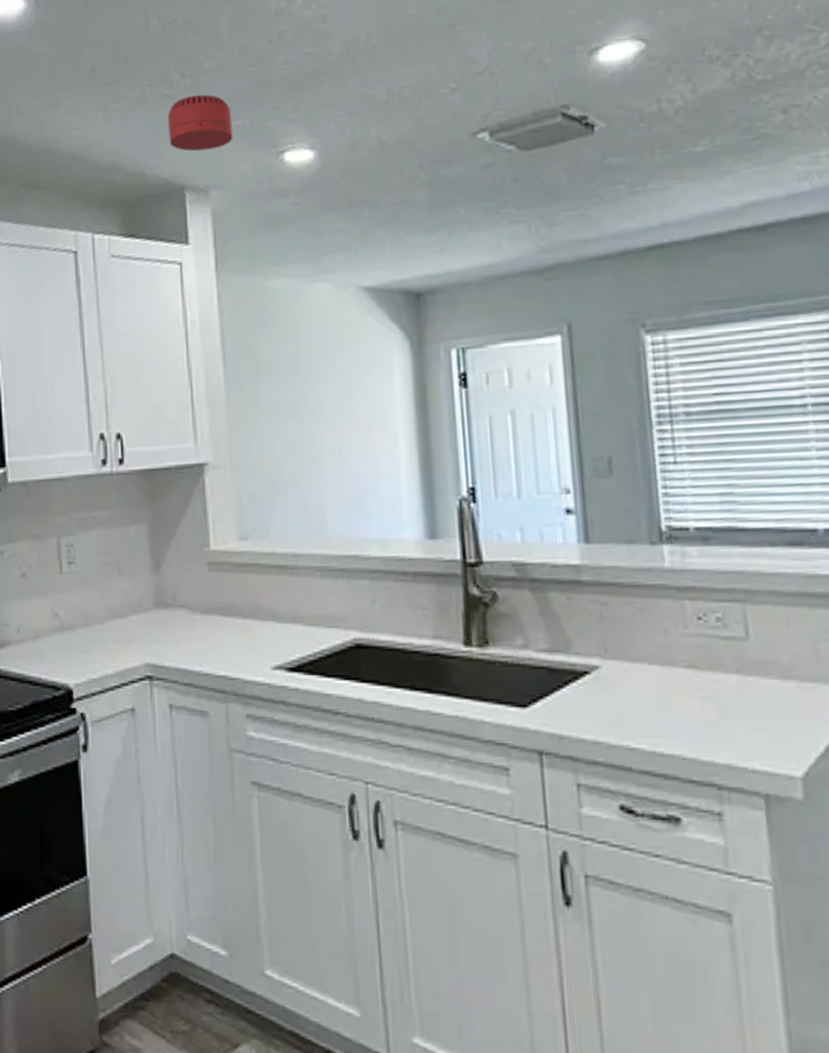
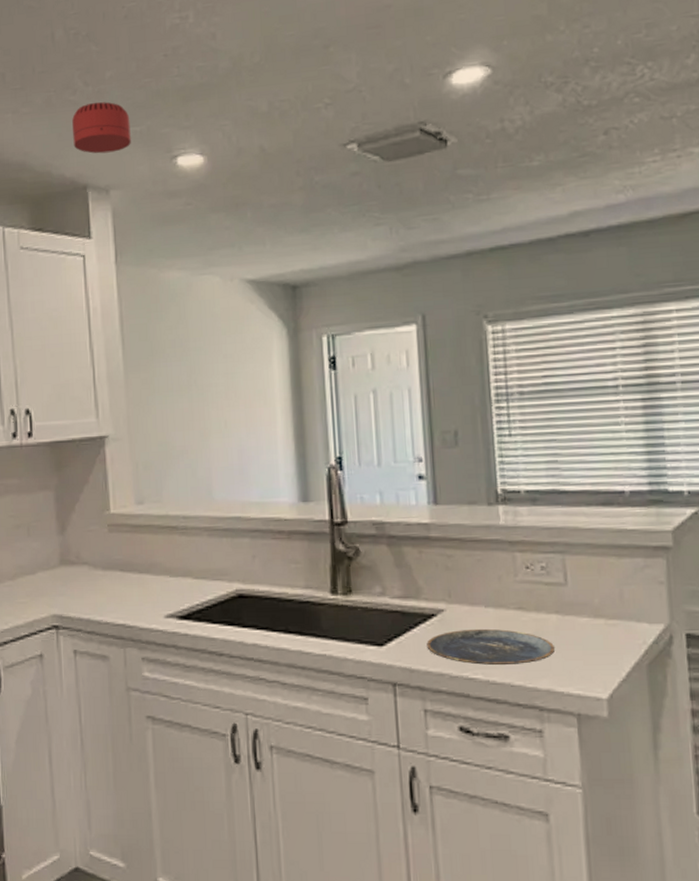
plate: none [579,689,736,733] -> present [427,628,556,665]

